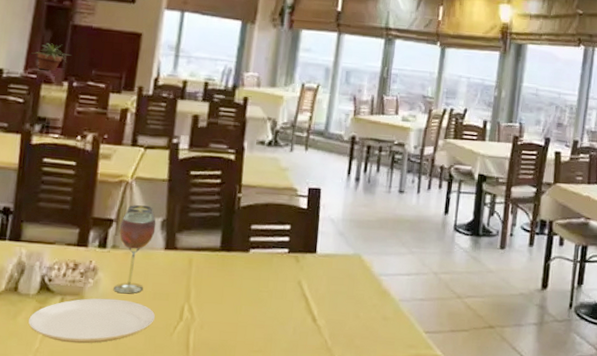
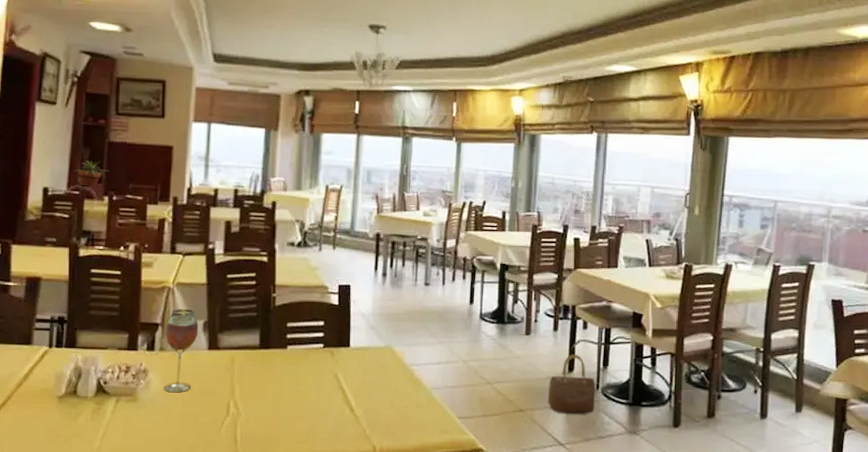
plate: present [29,298,156,344] -> none [89,397,204,441]
handbag: none [518,271,570,333] -> present [547,354,597,414]

